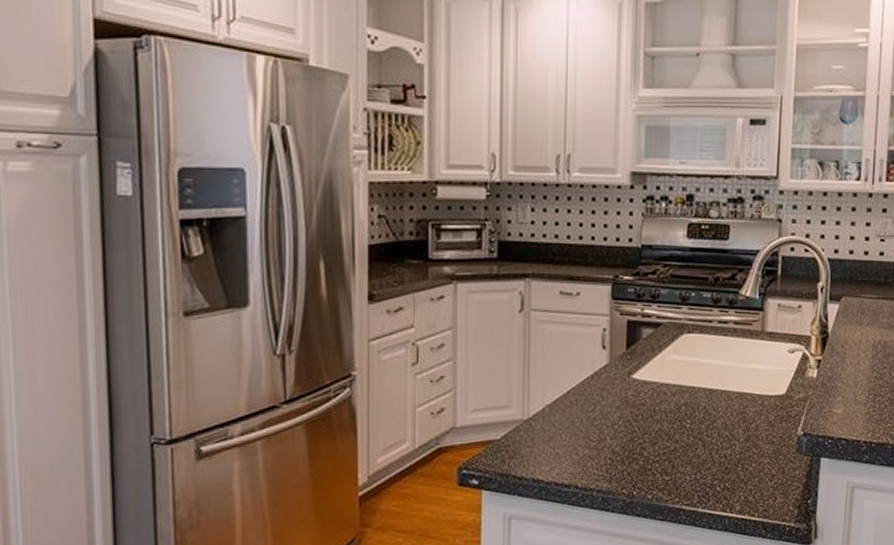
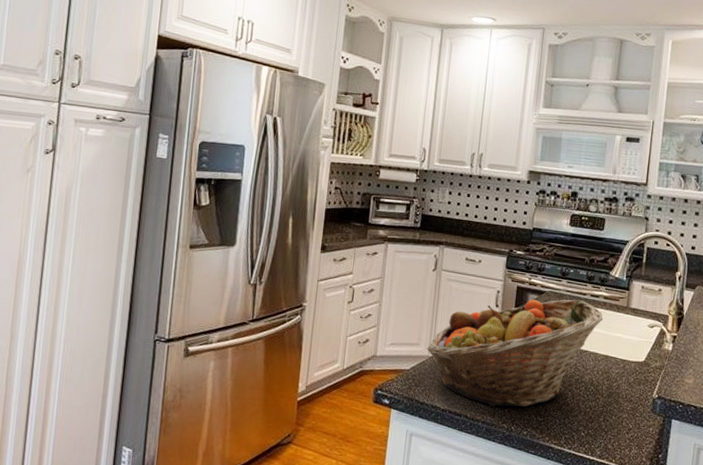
fruit basket: none [520,328,734,471] -> present [427,299,603,407]

